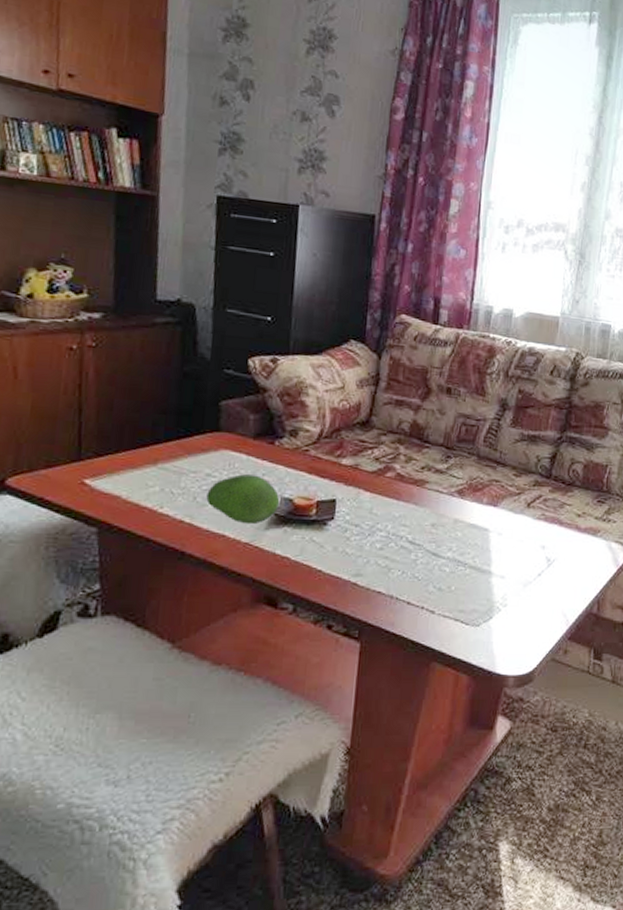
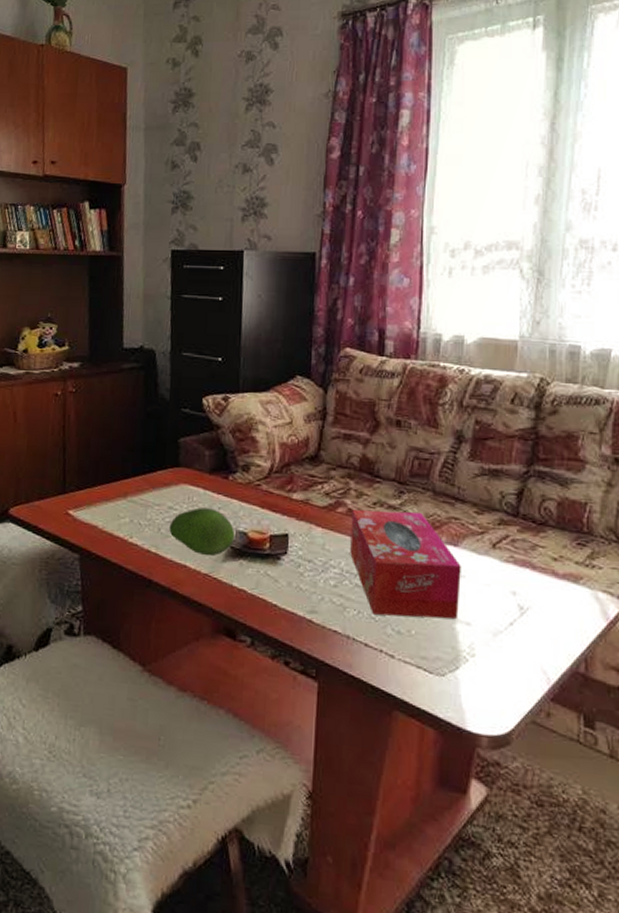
tissue box: none [397,474,499,574] -> present [350,510,461,619]

